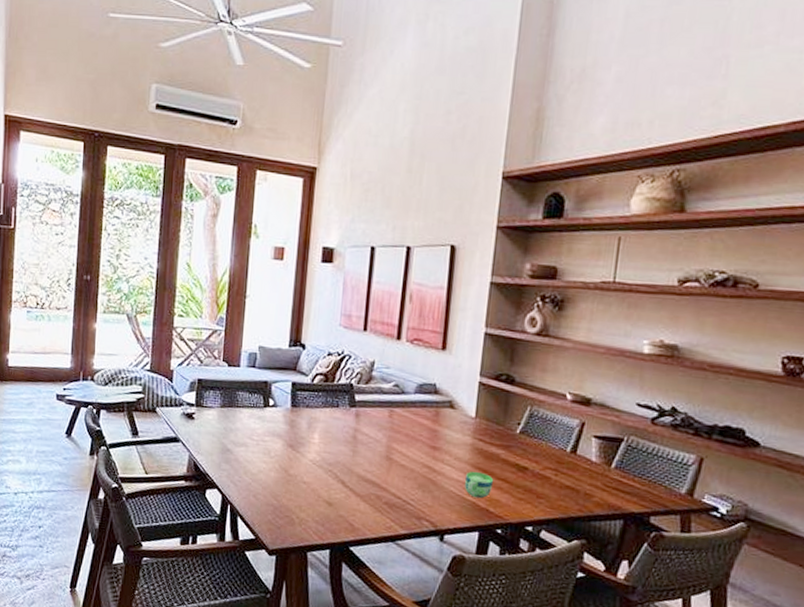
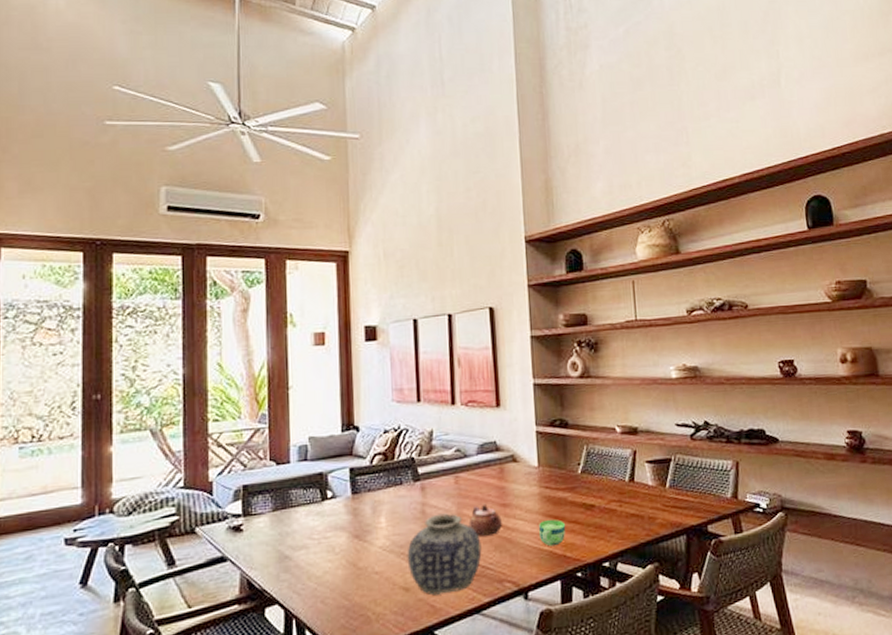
vase: none [333,442,406,518] -> present [407,513,482,596]
teapot: none [396,442,430,474] -> present [468,503,502,536]

